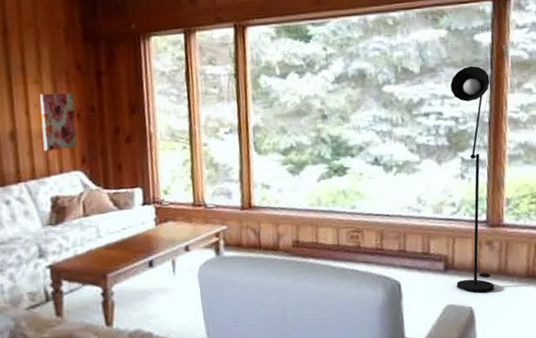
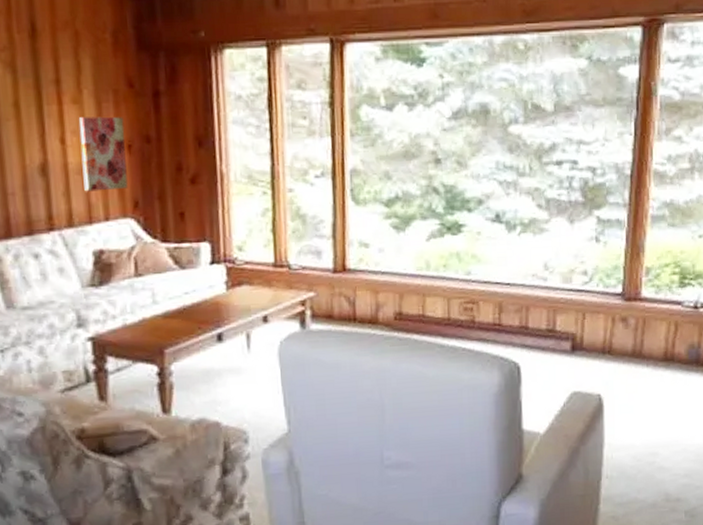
floor lamp: present [450,65,495,293] -> none [584,105,634,378]

